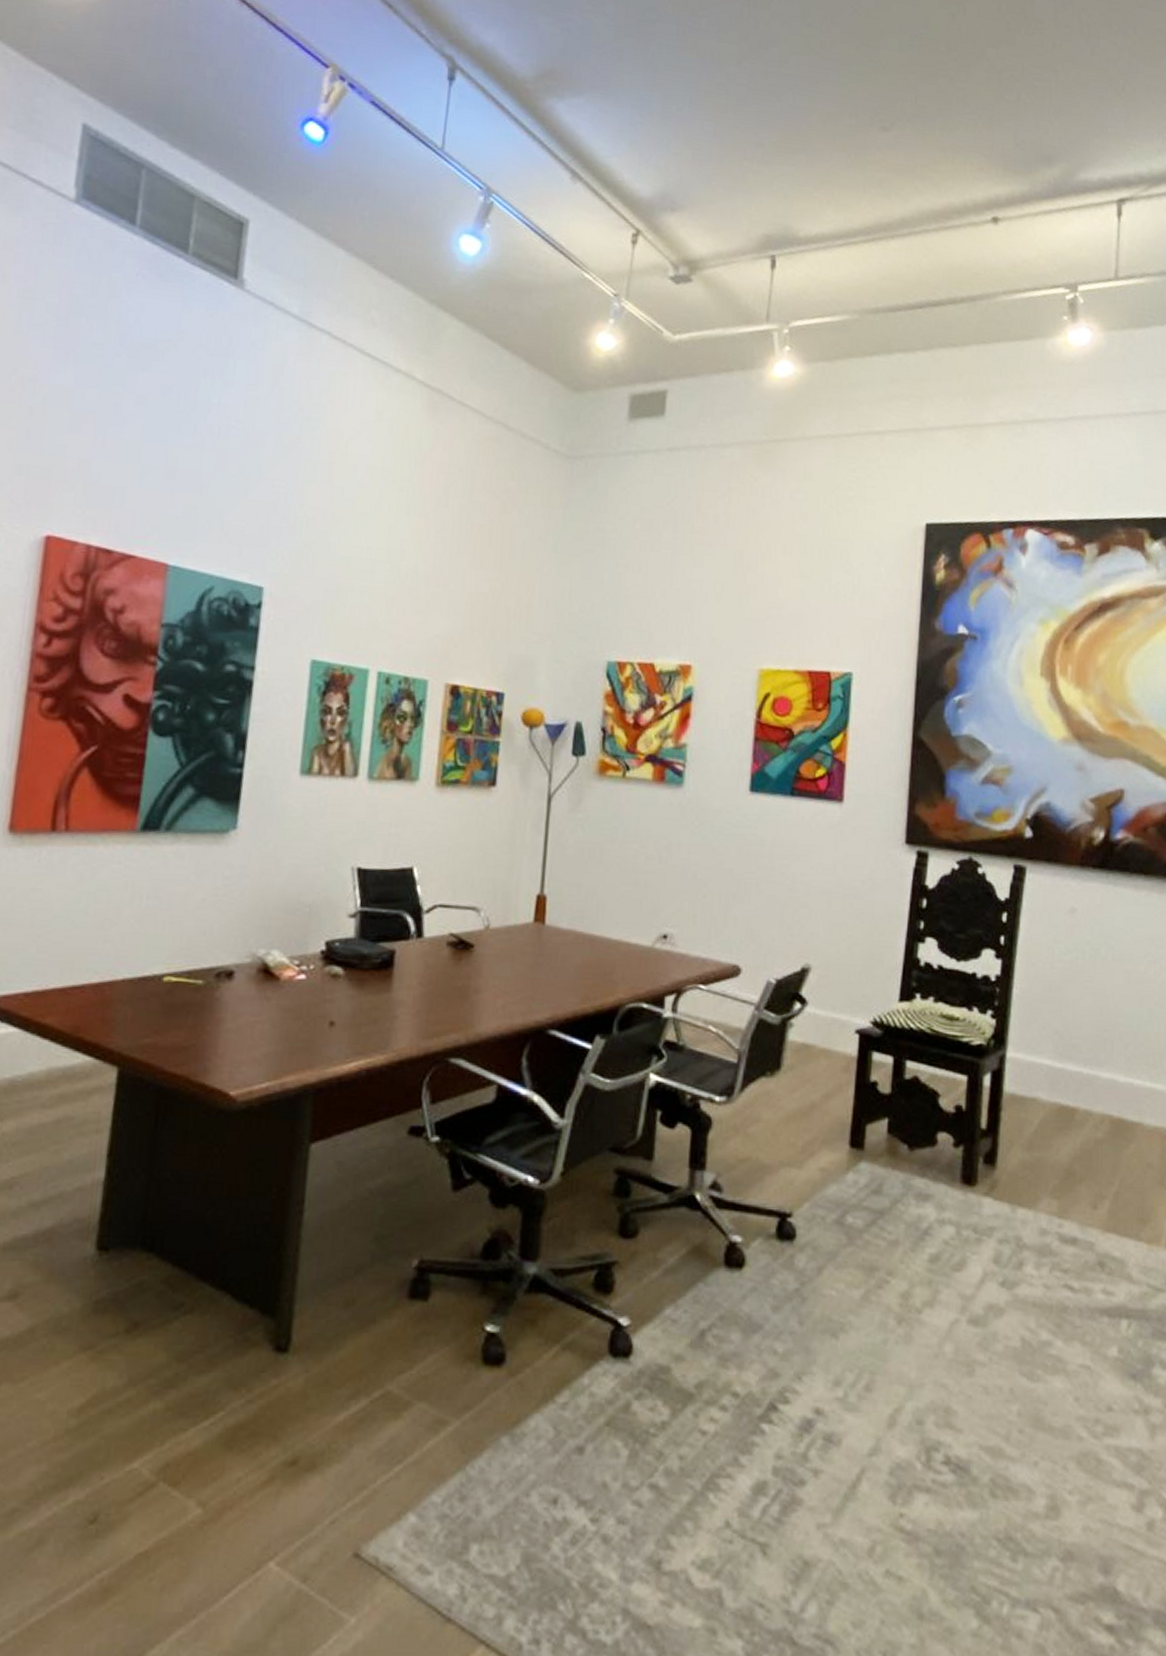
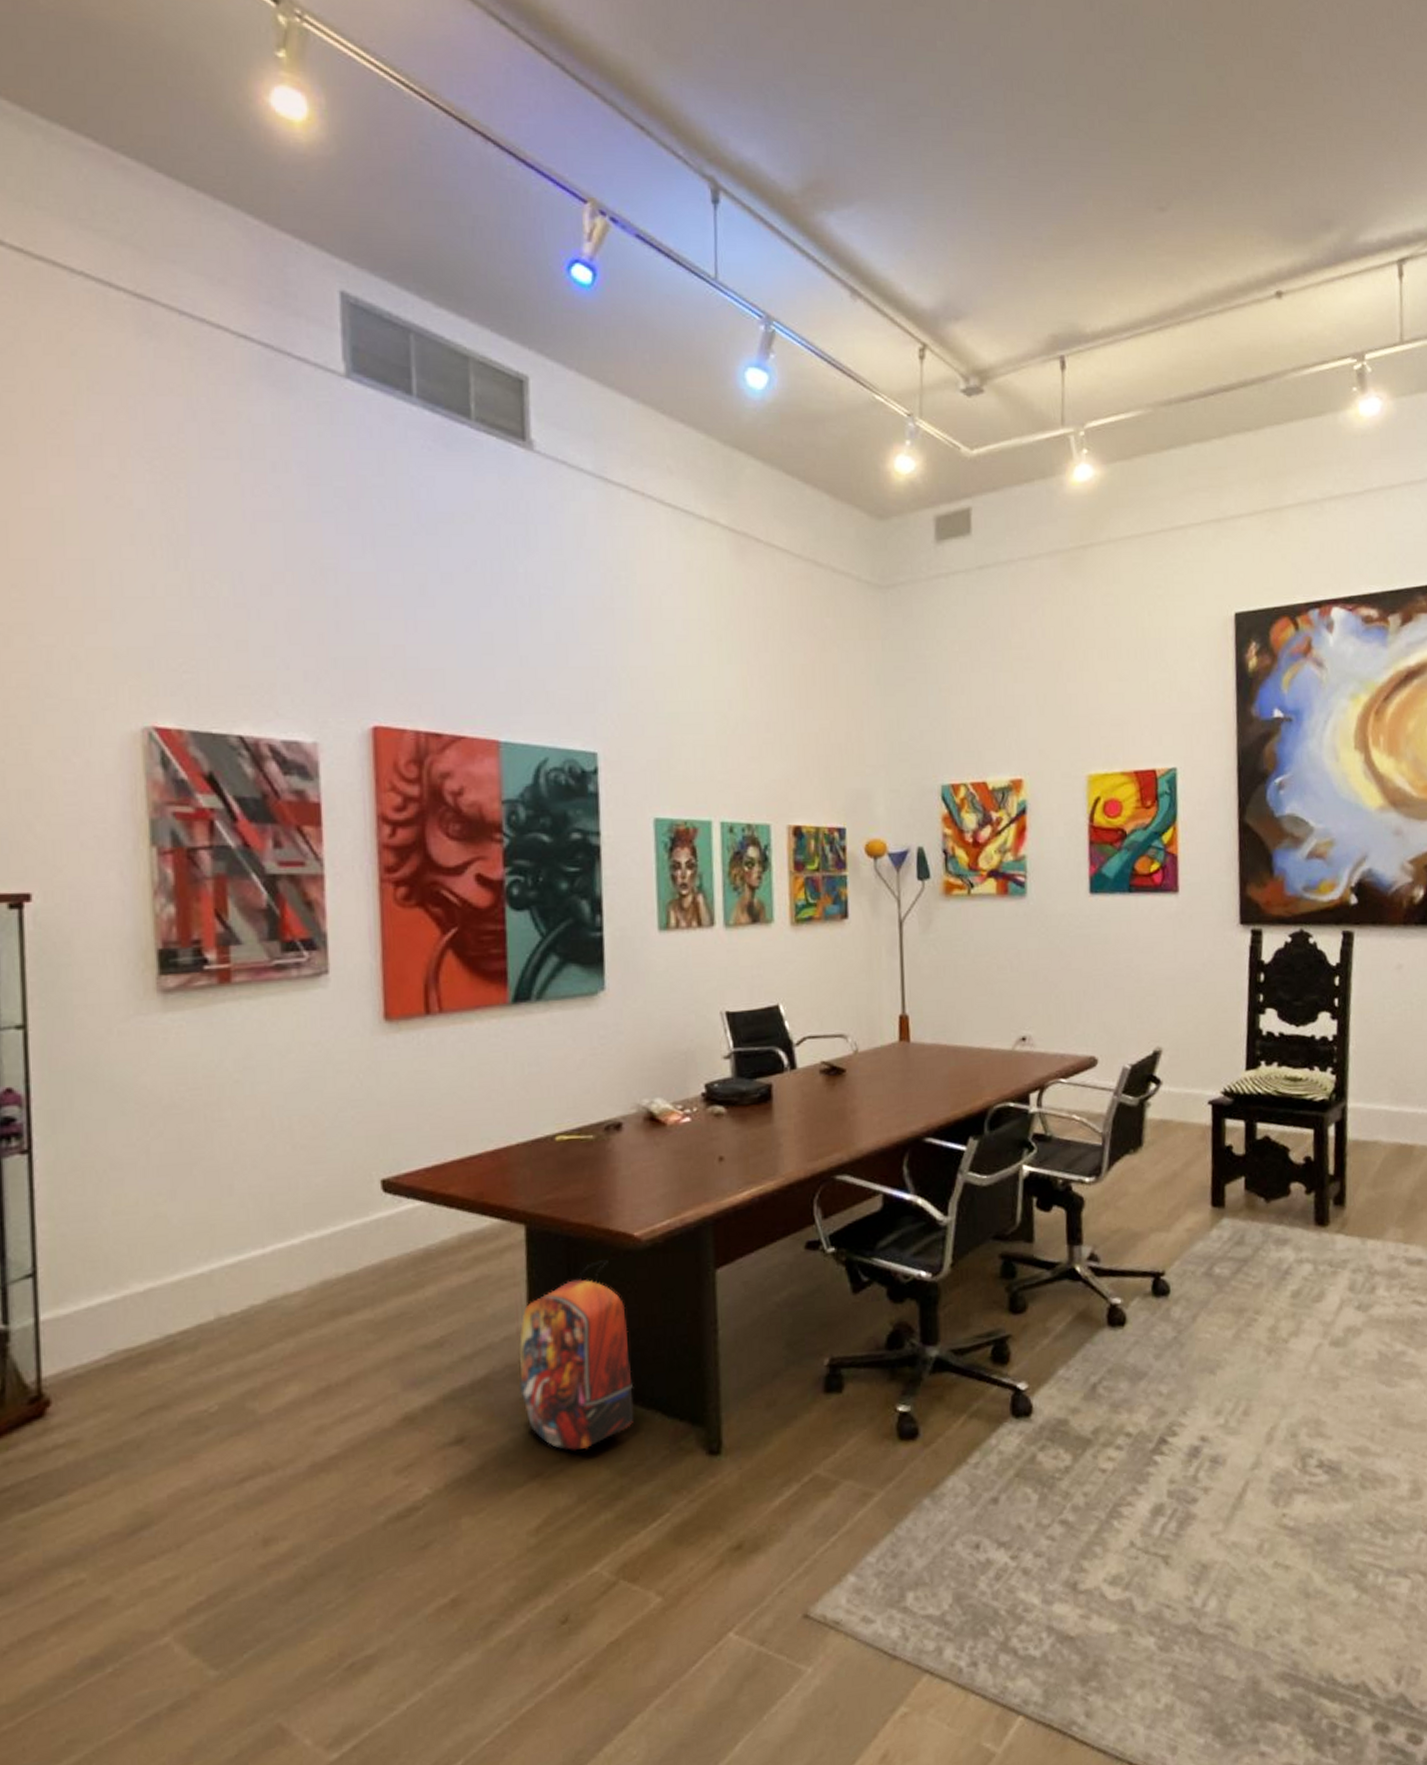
backpack: none [84,1115,210,1326] -> present [518,1259,634,1451]

